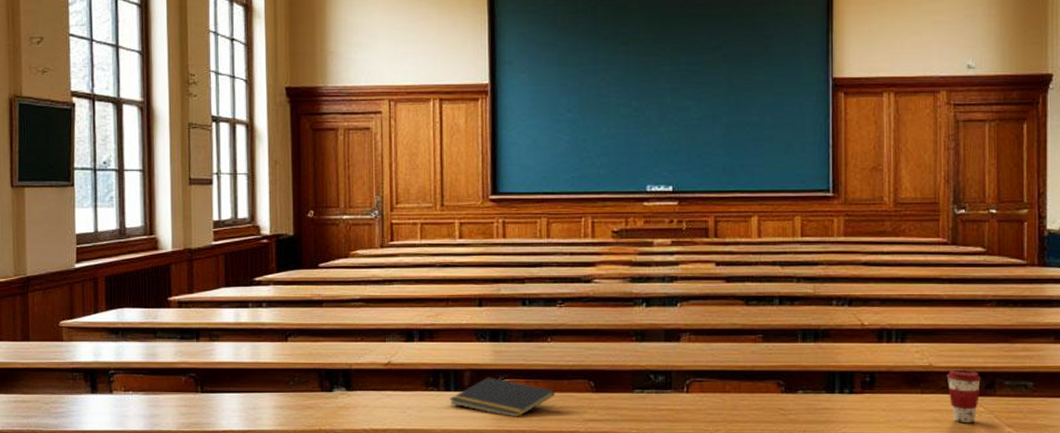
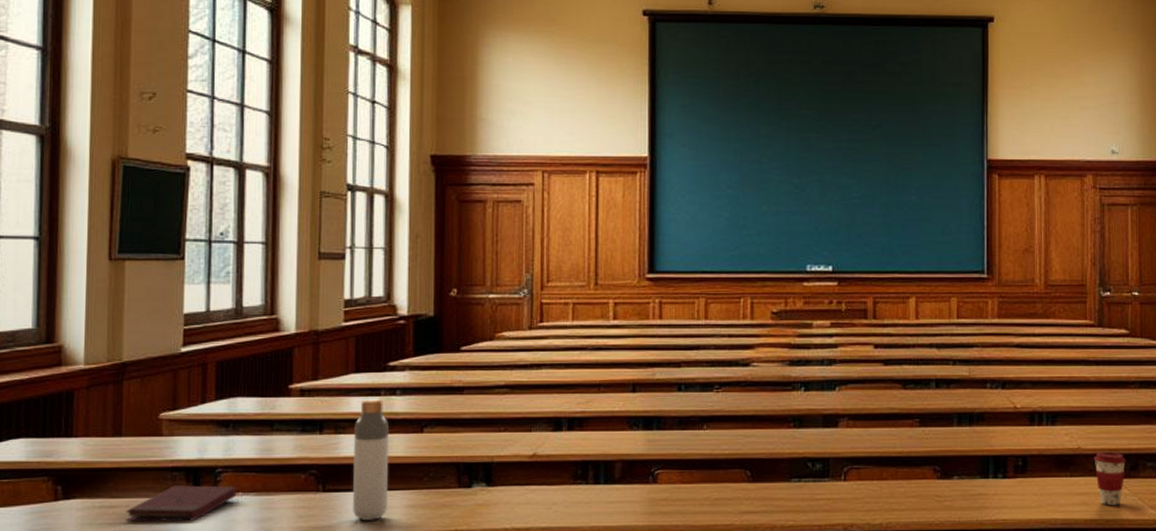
book: none [35,384,128,415] -> present [125,485,237,522]
bottle: none [227,310,258,419] -> present [353,398,390,521]
notepad: present [449,377,556,417] -> none [598,468,711,511]

